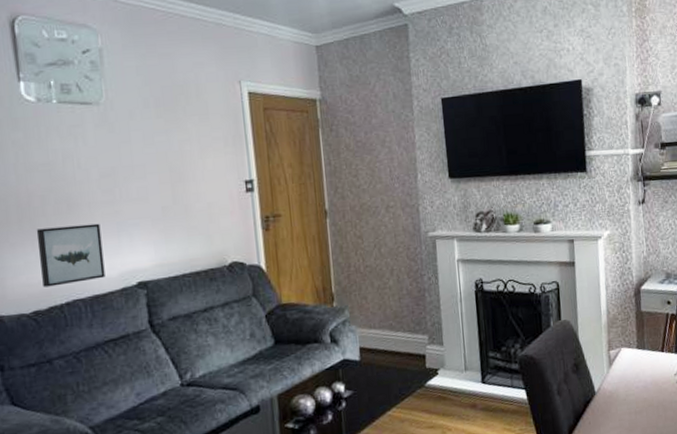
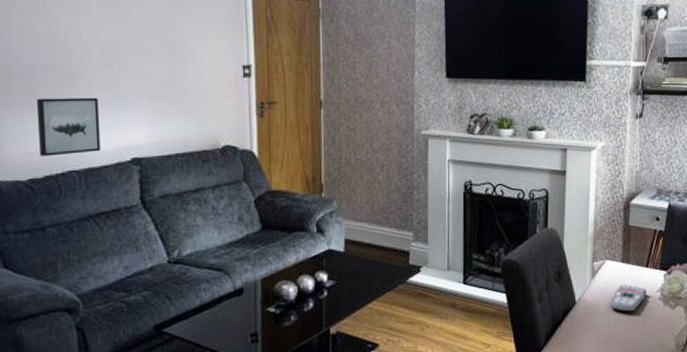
remote control: none [629,371,665,399] -> present [609,285,647,312]

